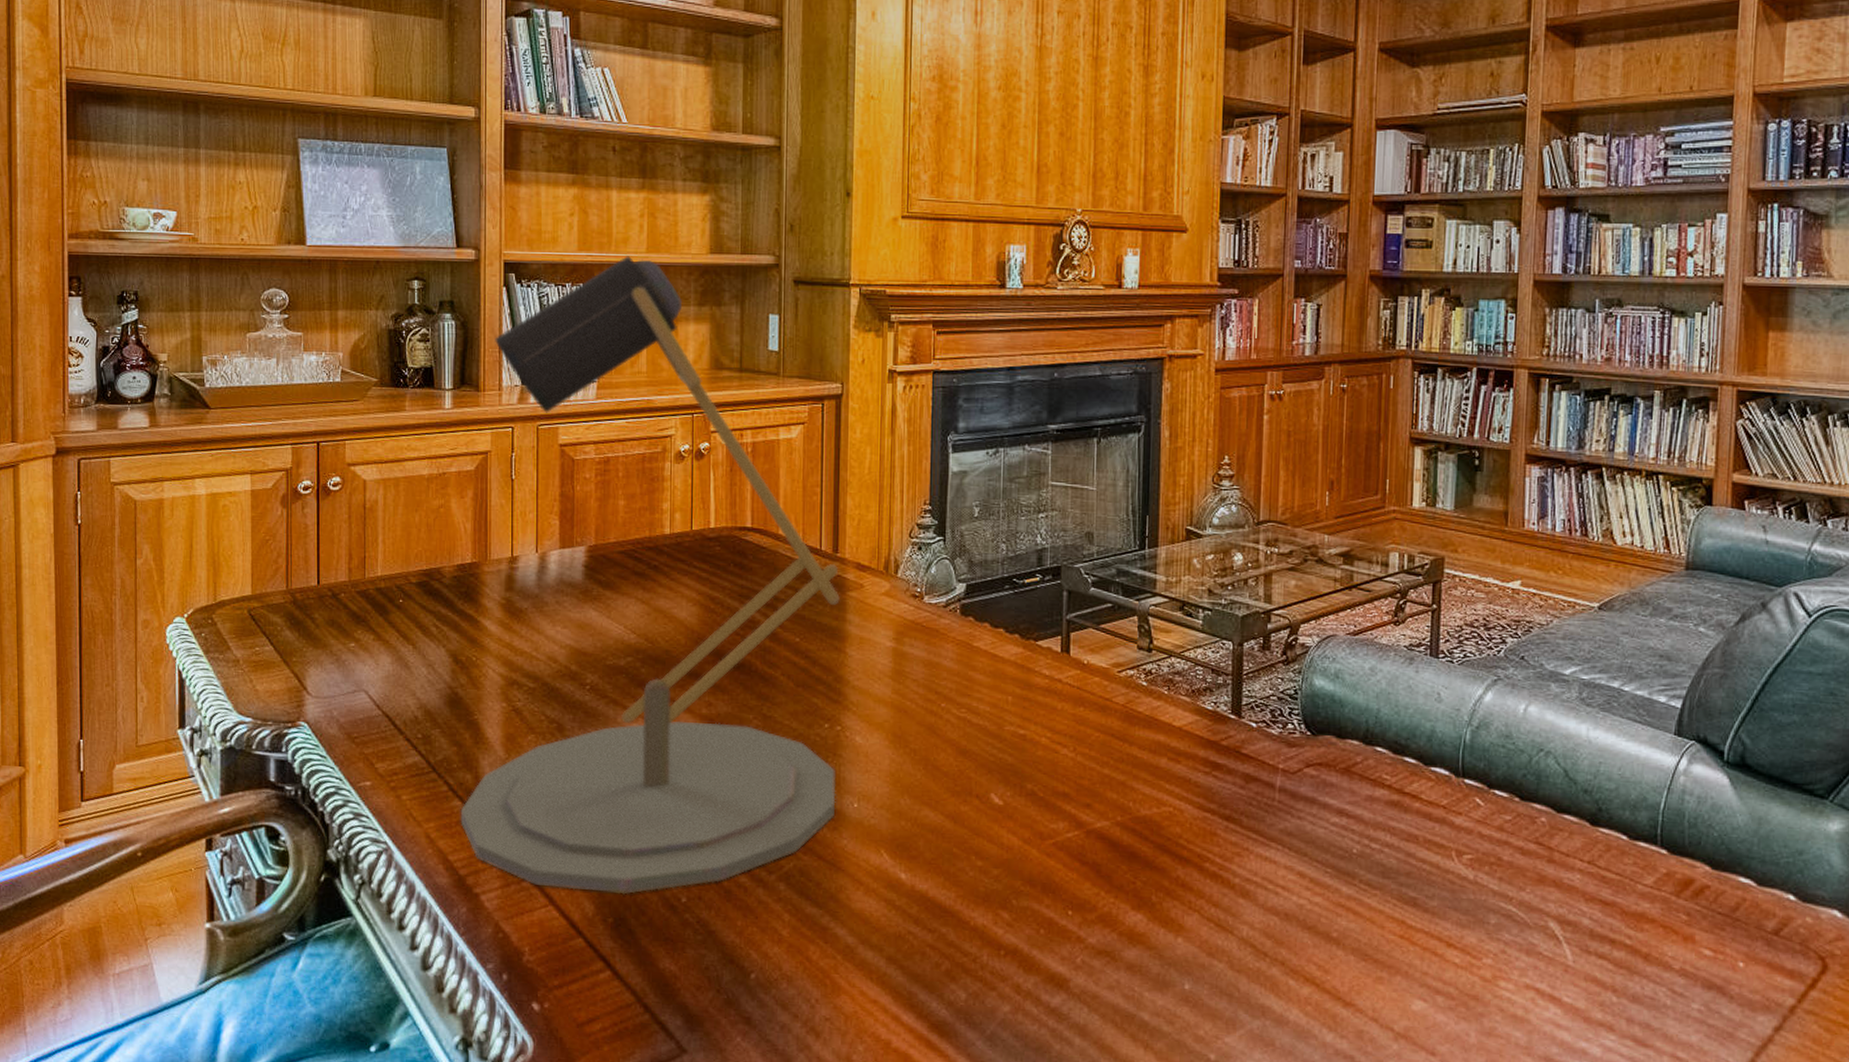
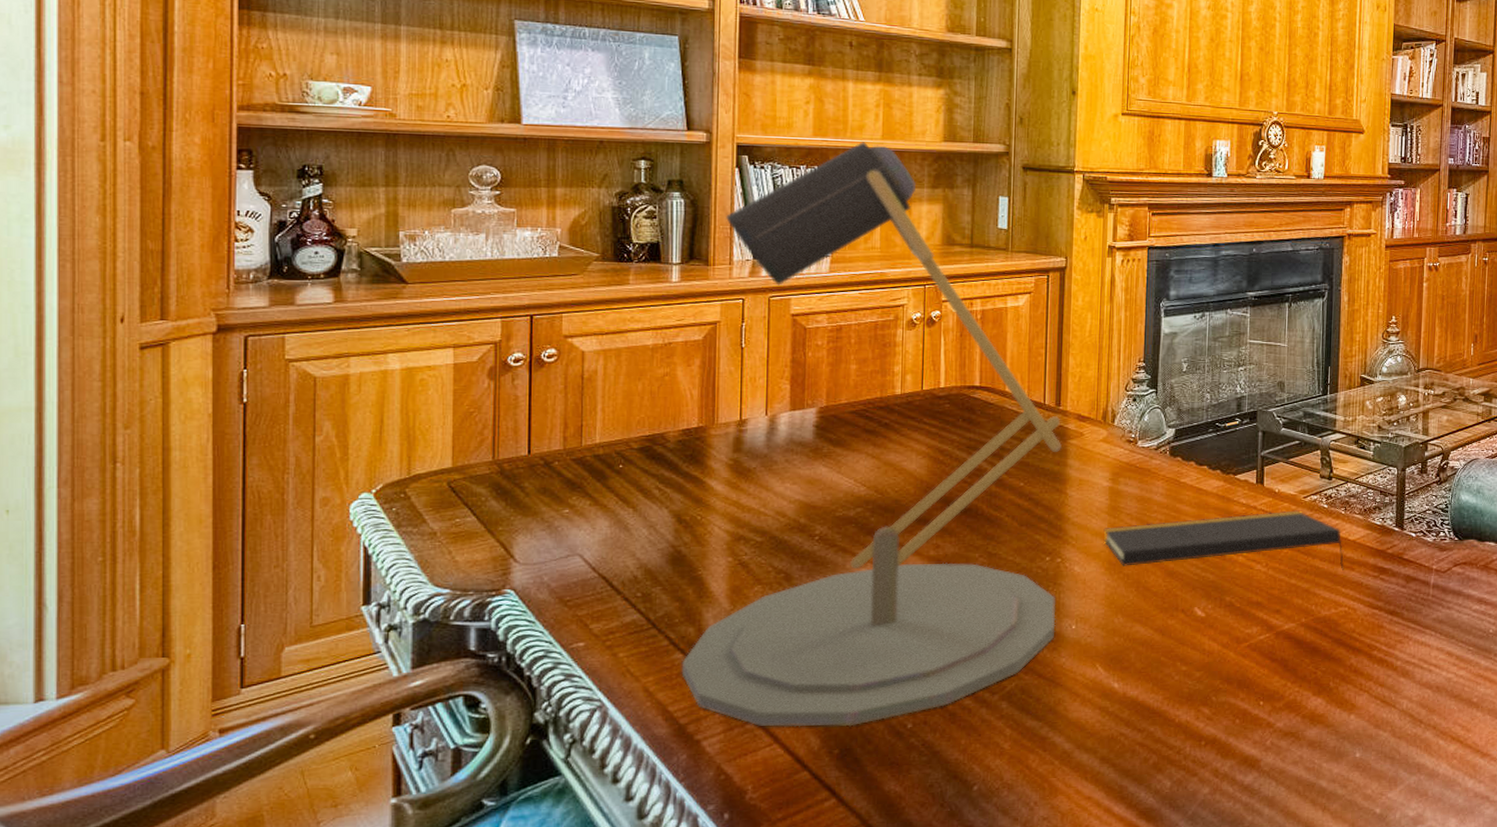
notepad: none [887,686,1169,762] -> present [1103,510,1345,570]

